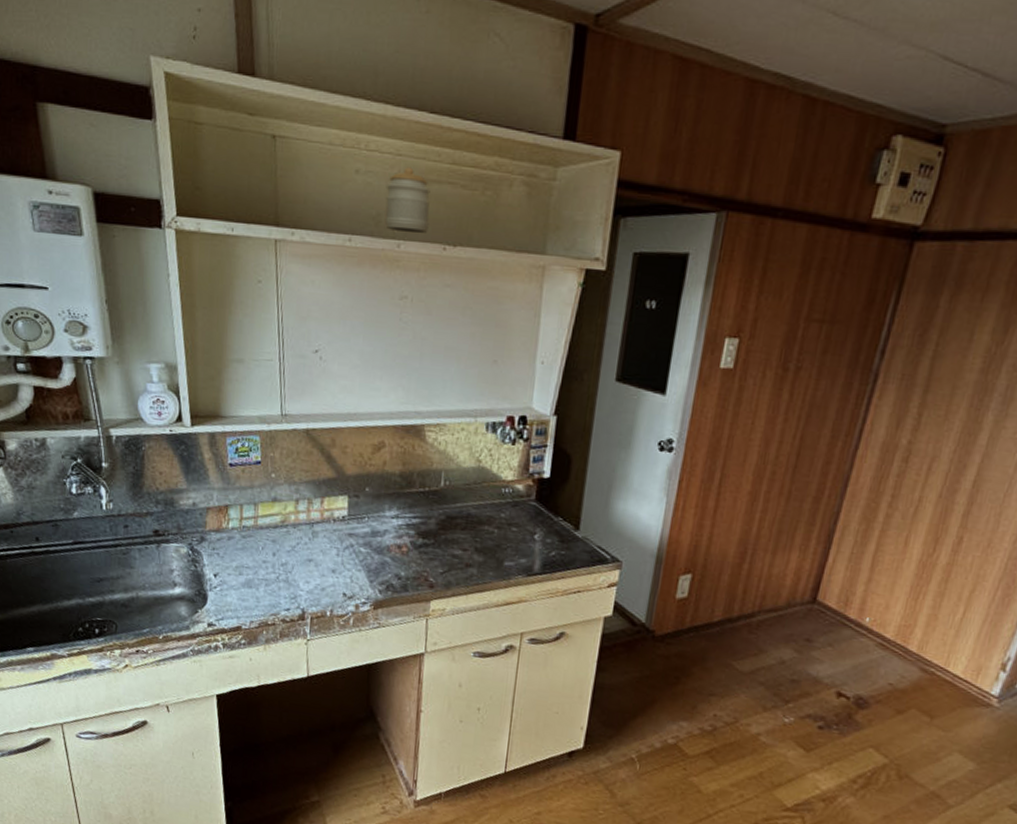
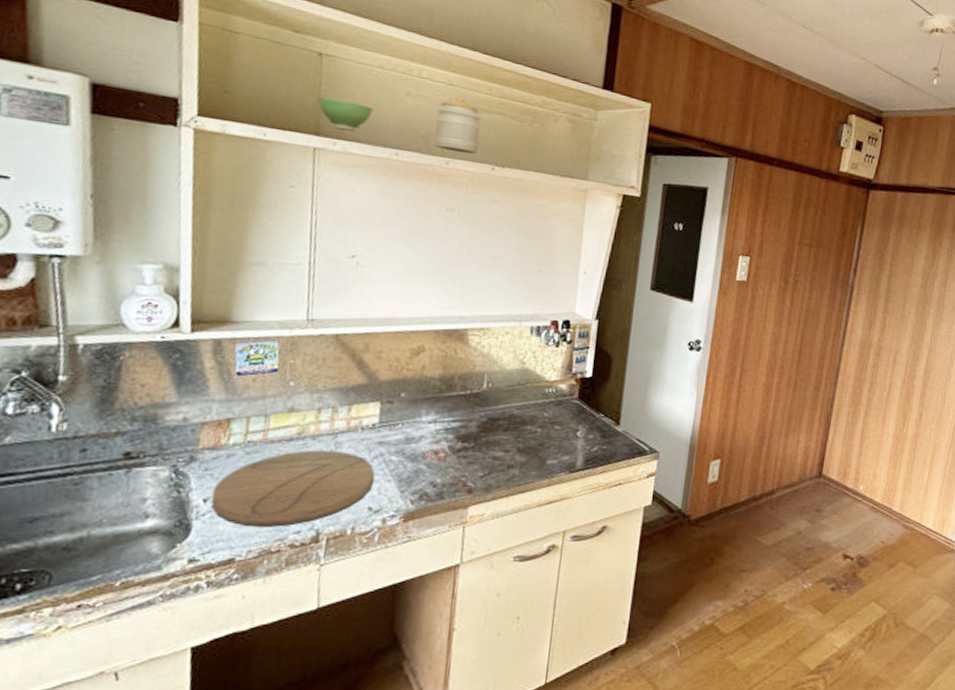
cutting board: none [220,537,347,604] -> present [211,450,375,527]
bowl: none [274,183,326,219] -> present [317,96,374,132]

